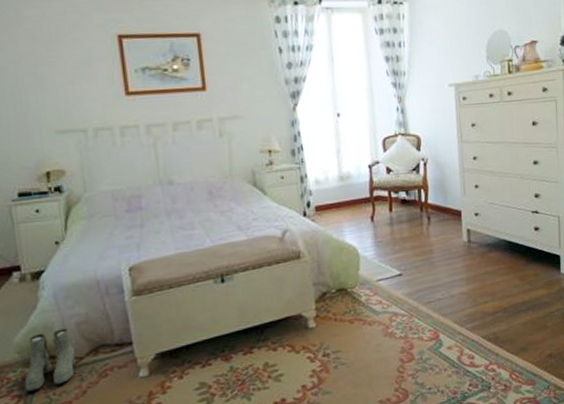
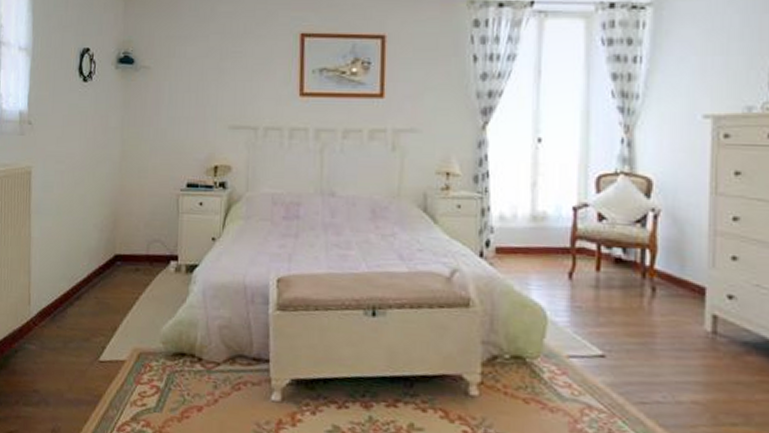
boots: present [25,328,76,392] -> none [165,328,213,386]

